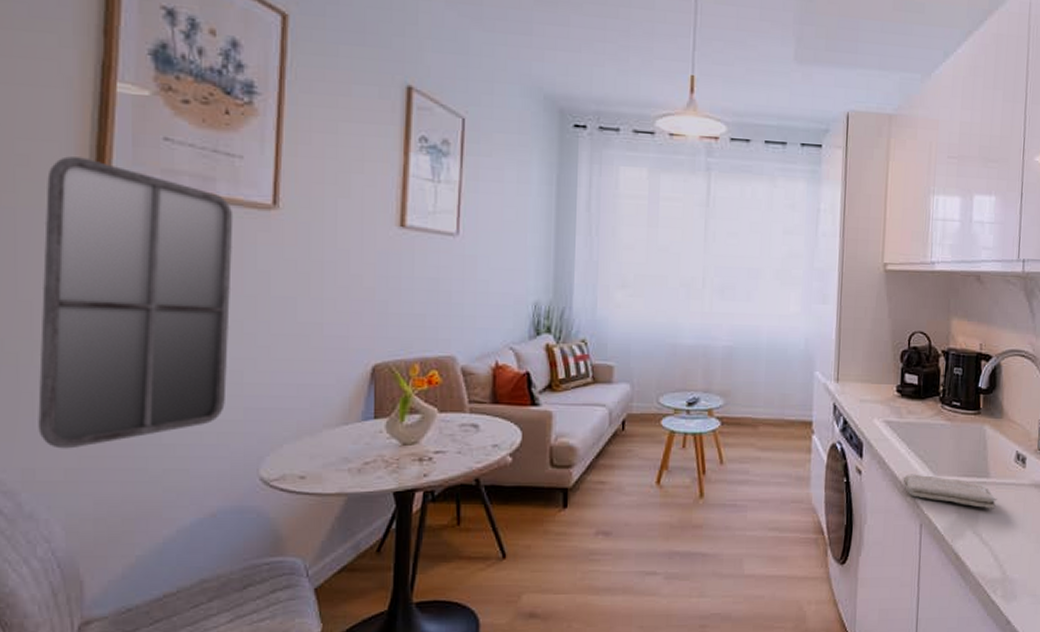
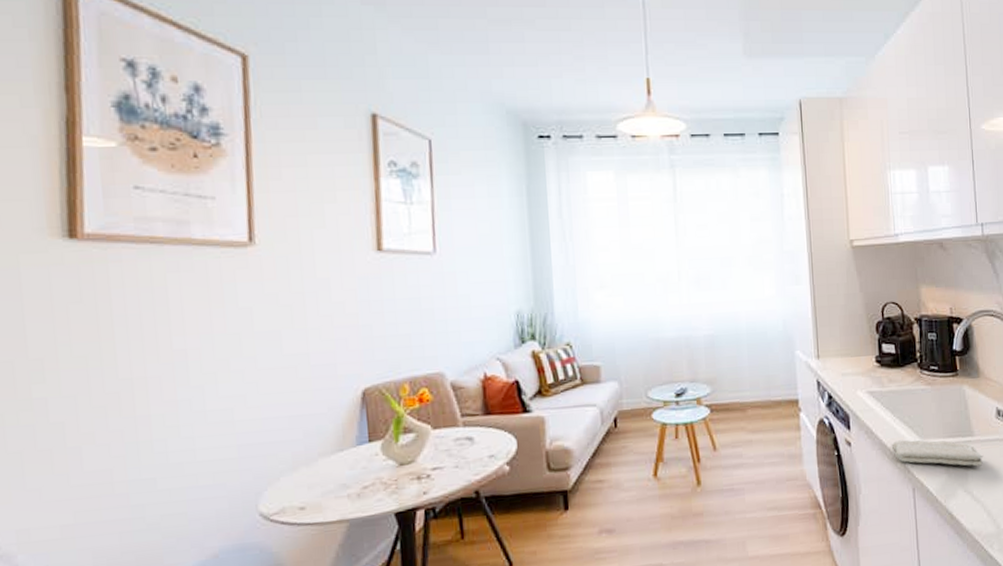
home mirror: present [38,156,233,449] -> none [19,213,218,507]

